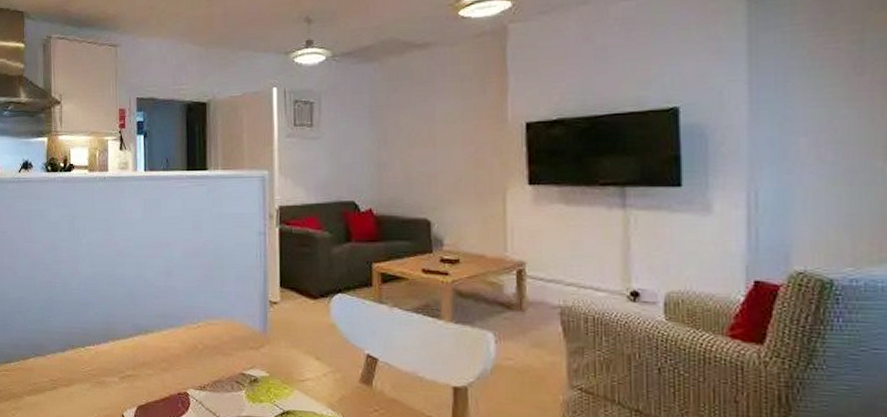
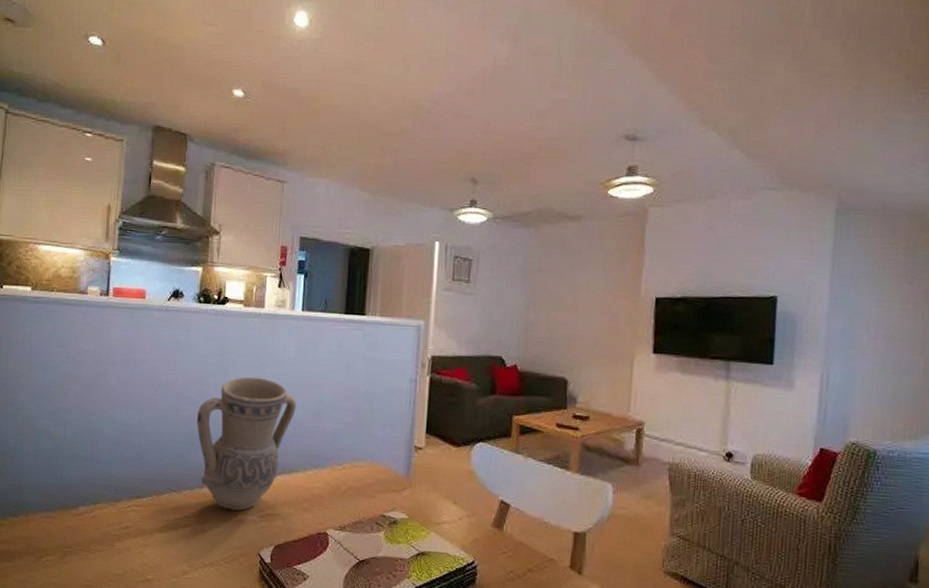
vase: none [53,240,147,373] -> present [196,377,296,511]

